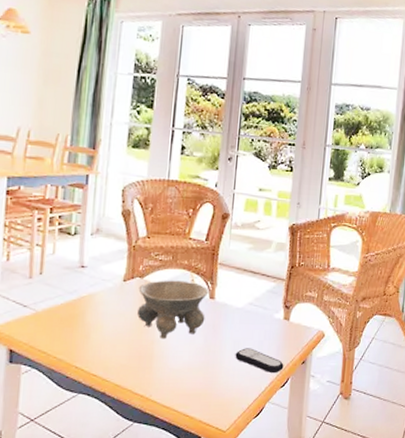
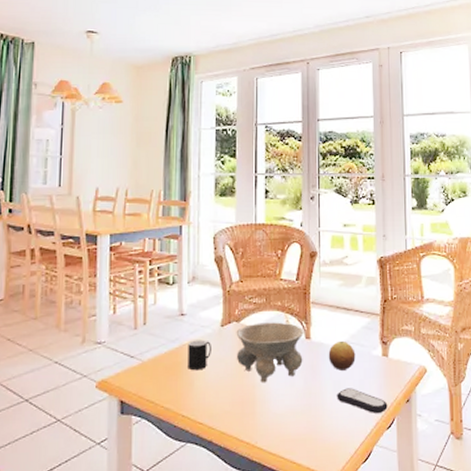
cup: none [85,293,112,324] -> present [188,340,211,371]
fruit: none [230,302,258,331] -> present [328,340,356,371]

